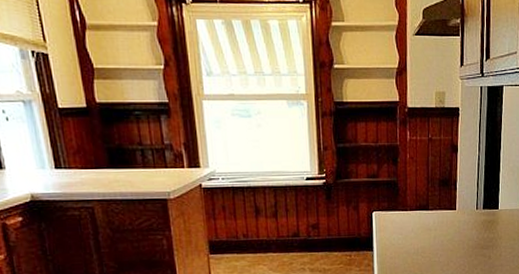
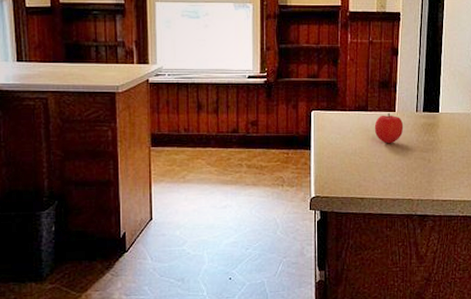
fruit: none [435,210,464,242] -> present [374,112,404,144]

